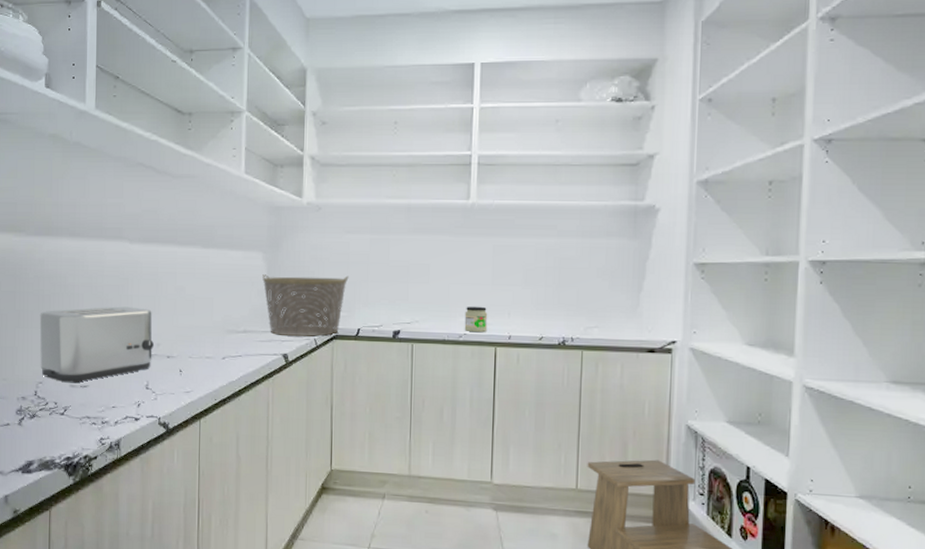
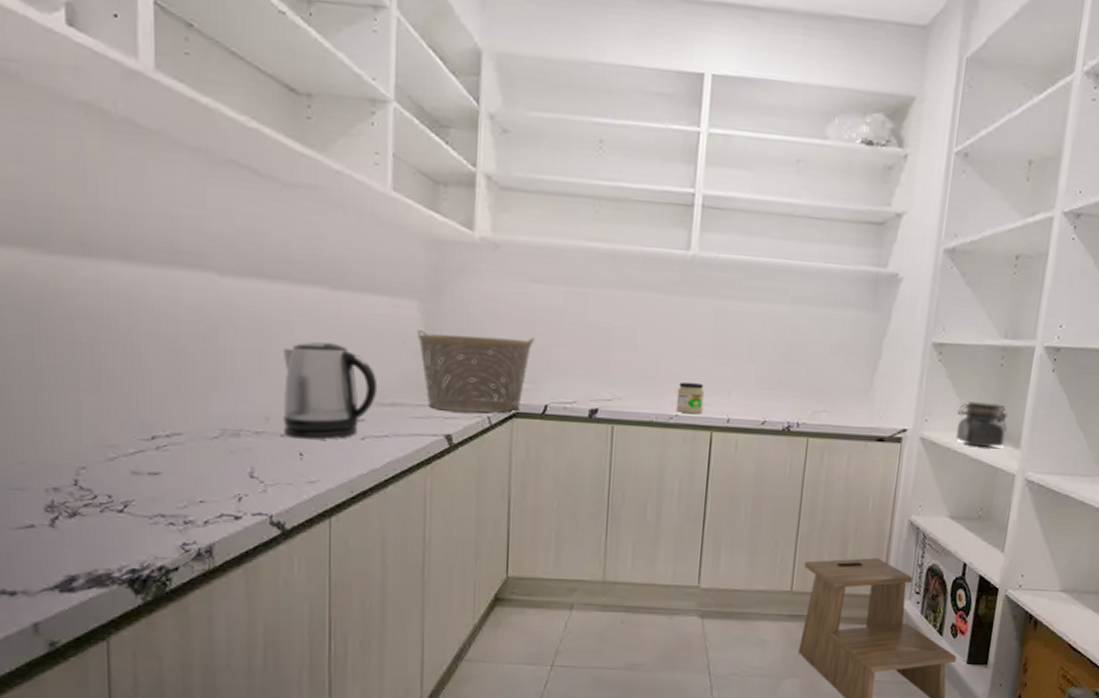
toaster: present [39,306,154,383] -> none [76,364,260,469]
kettle: none [169,287,234,360] -> present [282,341,378,440]
jar: none [725,314,778,357] -> present [955,402,1008,448]

